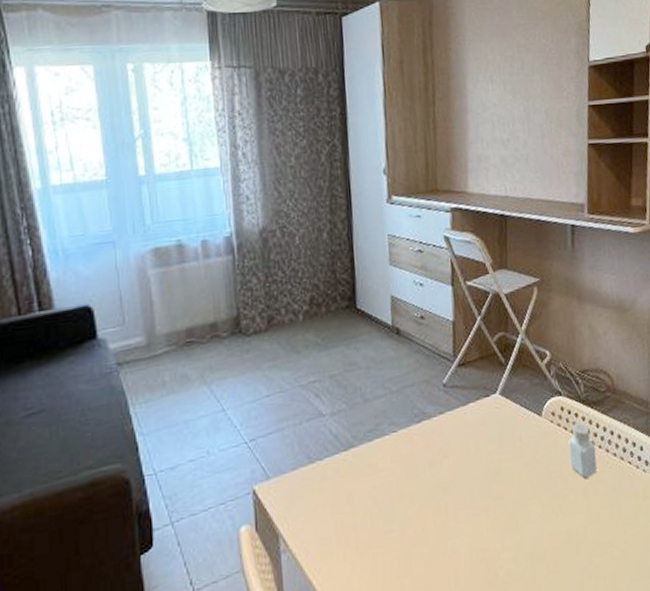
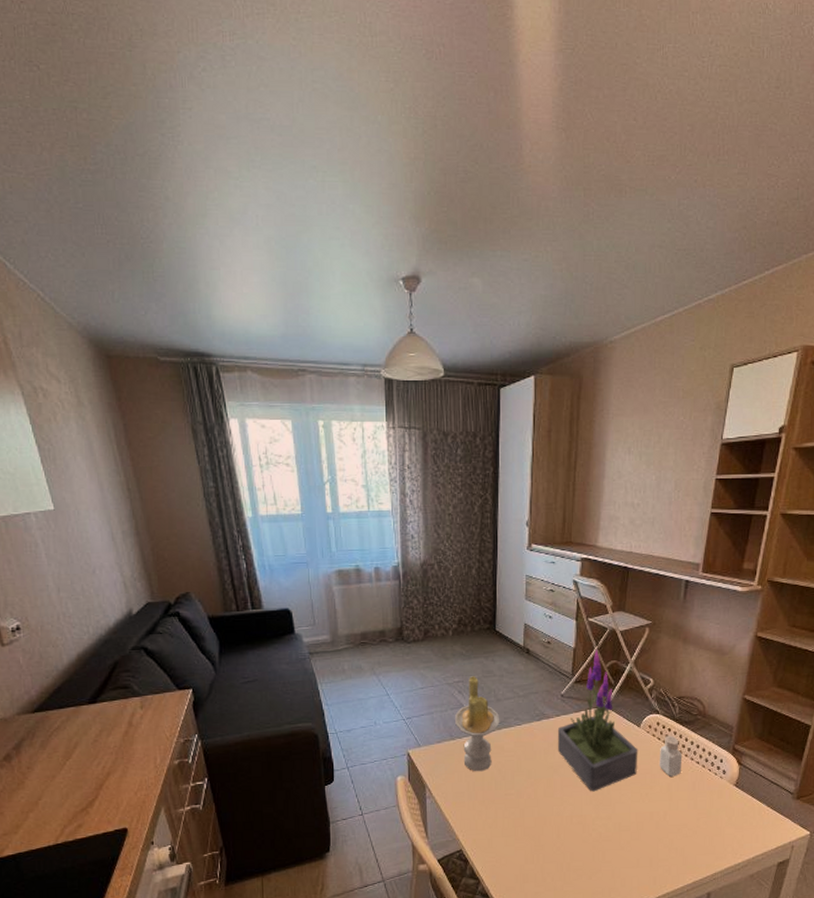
candle: none [313,371,371,506] -> present [455,676,500,772]
potted plant: none [442,321,545,513] -> present [557,650,638,792]

